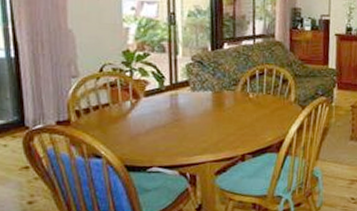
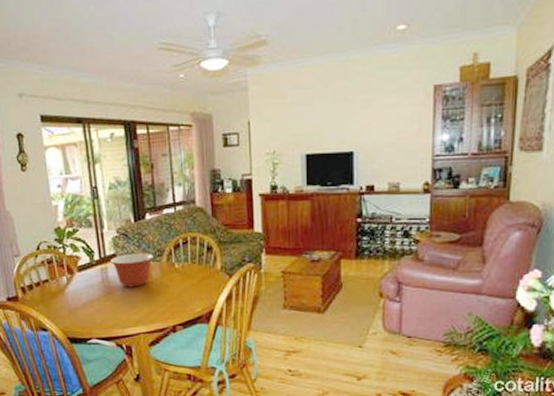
mixing bowl: none [182,82,228,115] -> present [110,254,154,287]

